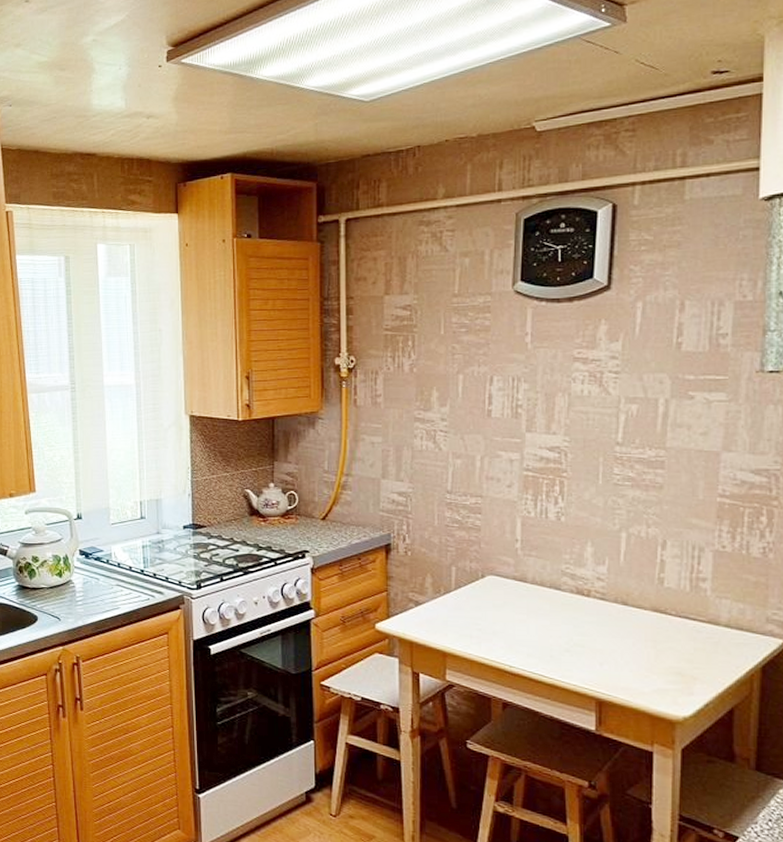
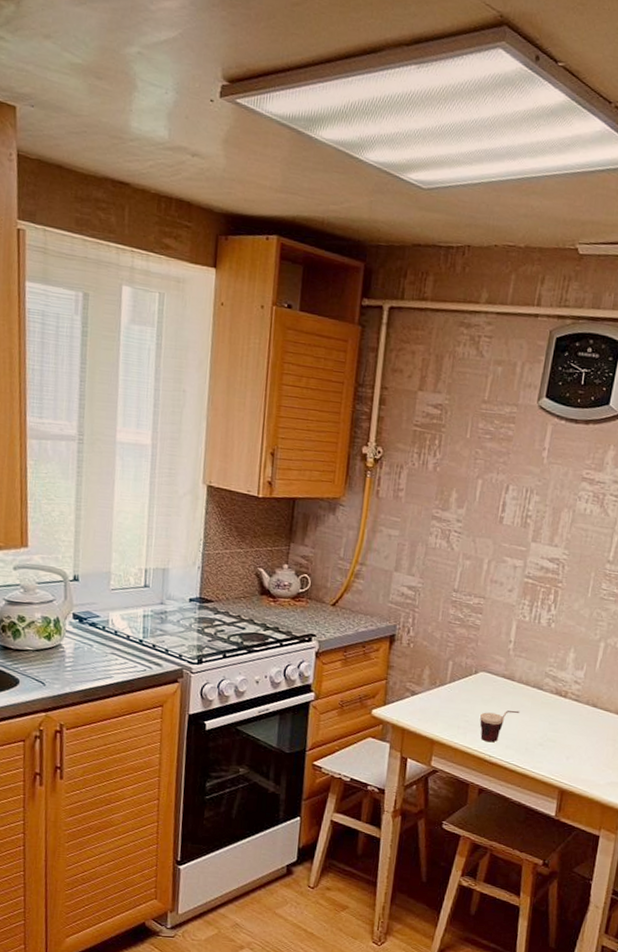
cup: none [494,614,538,651] -> present [479,710,520,743]

